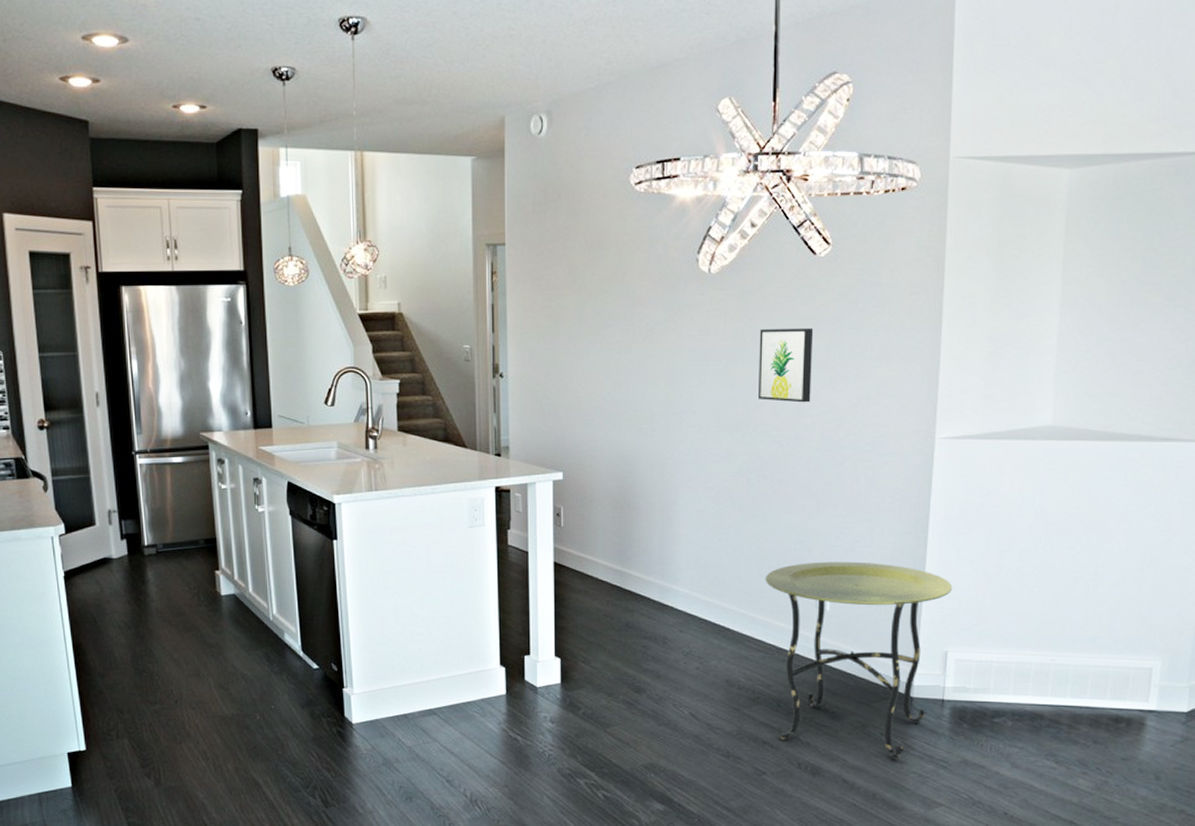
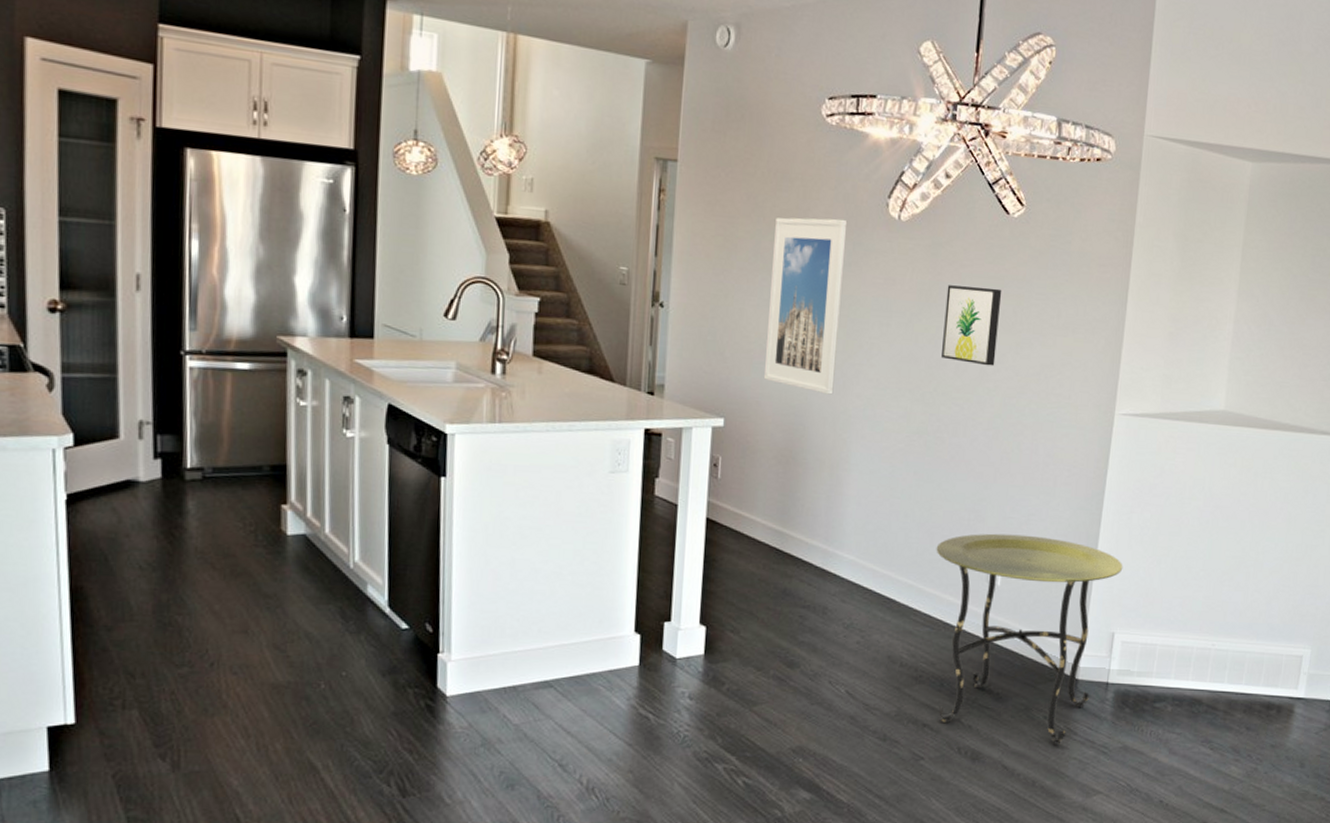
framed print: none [595,279,661,443] -> present [763,217,848,395]

